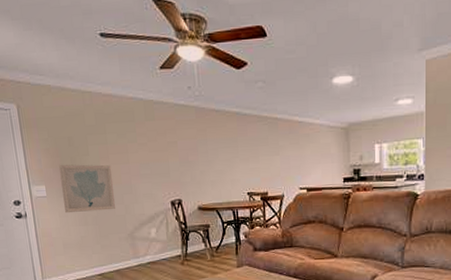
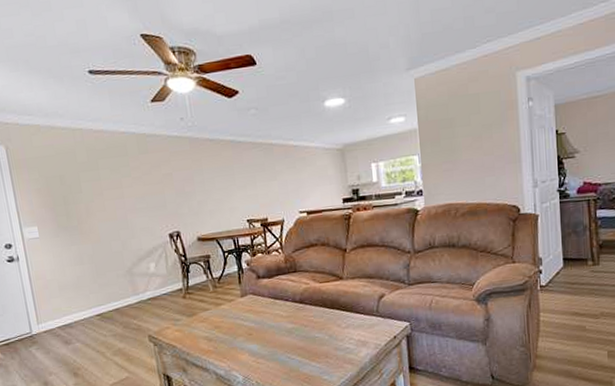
wall art: present [59,164,116,214] -> none [51,201,112,254]

